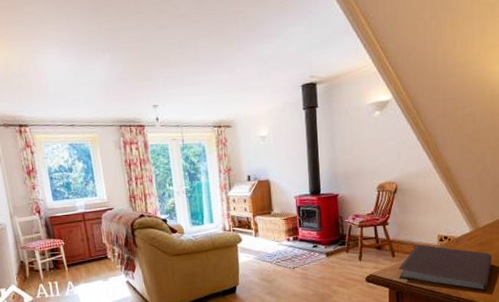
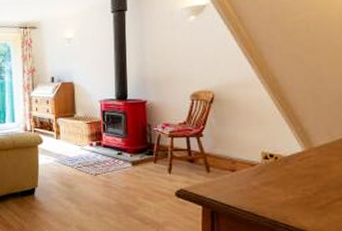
notebook: present [398,244,491,291] -> none [214,161,329,221]

